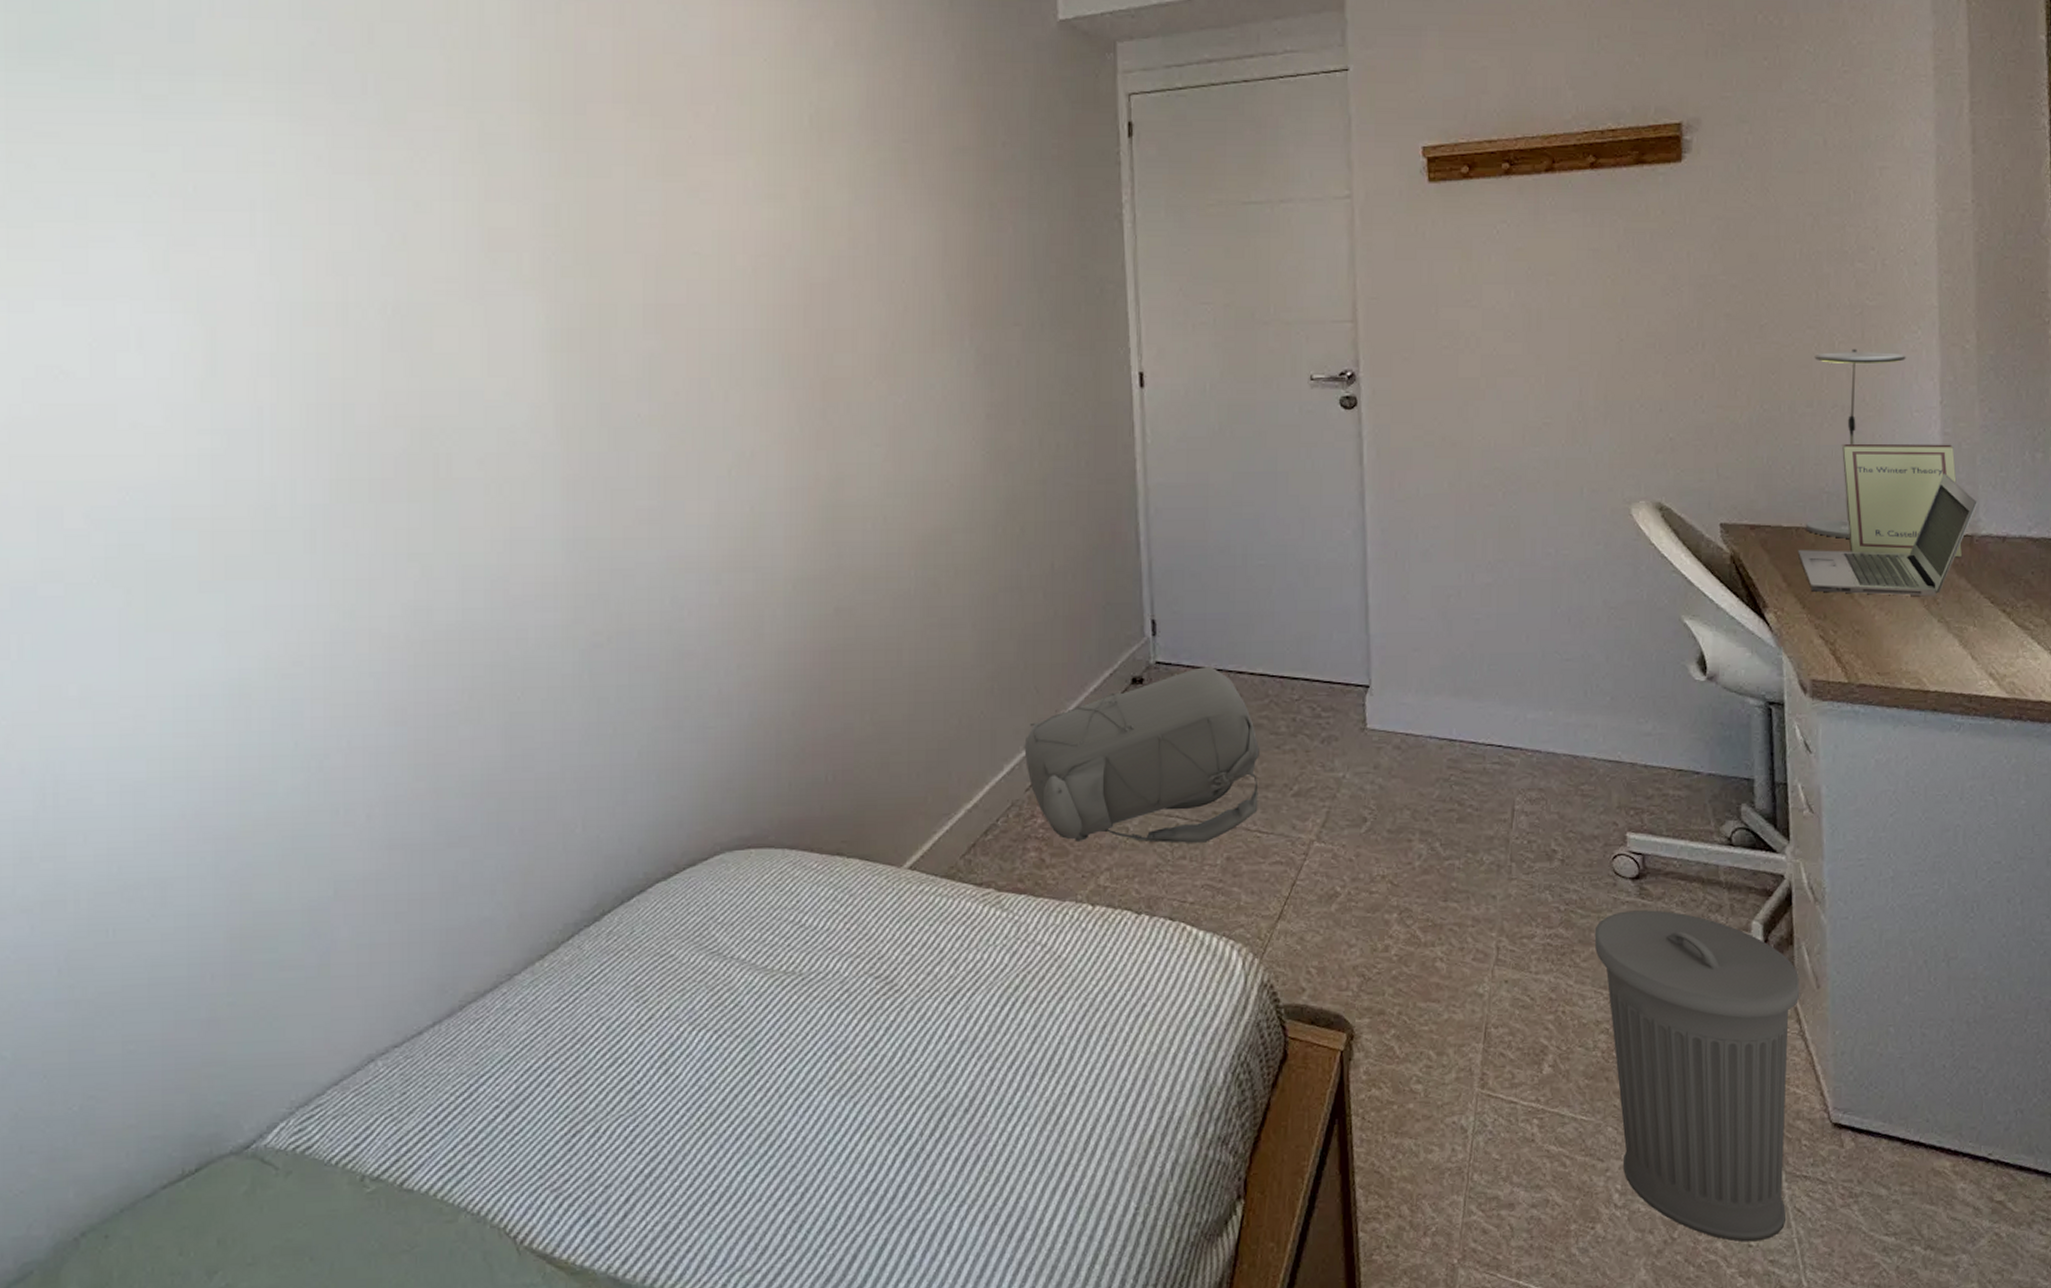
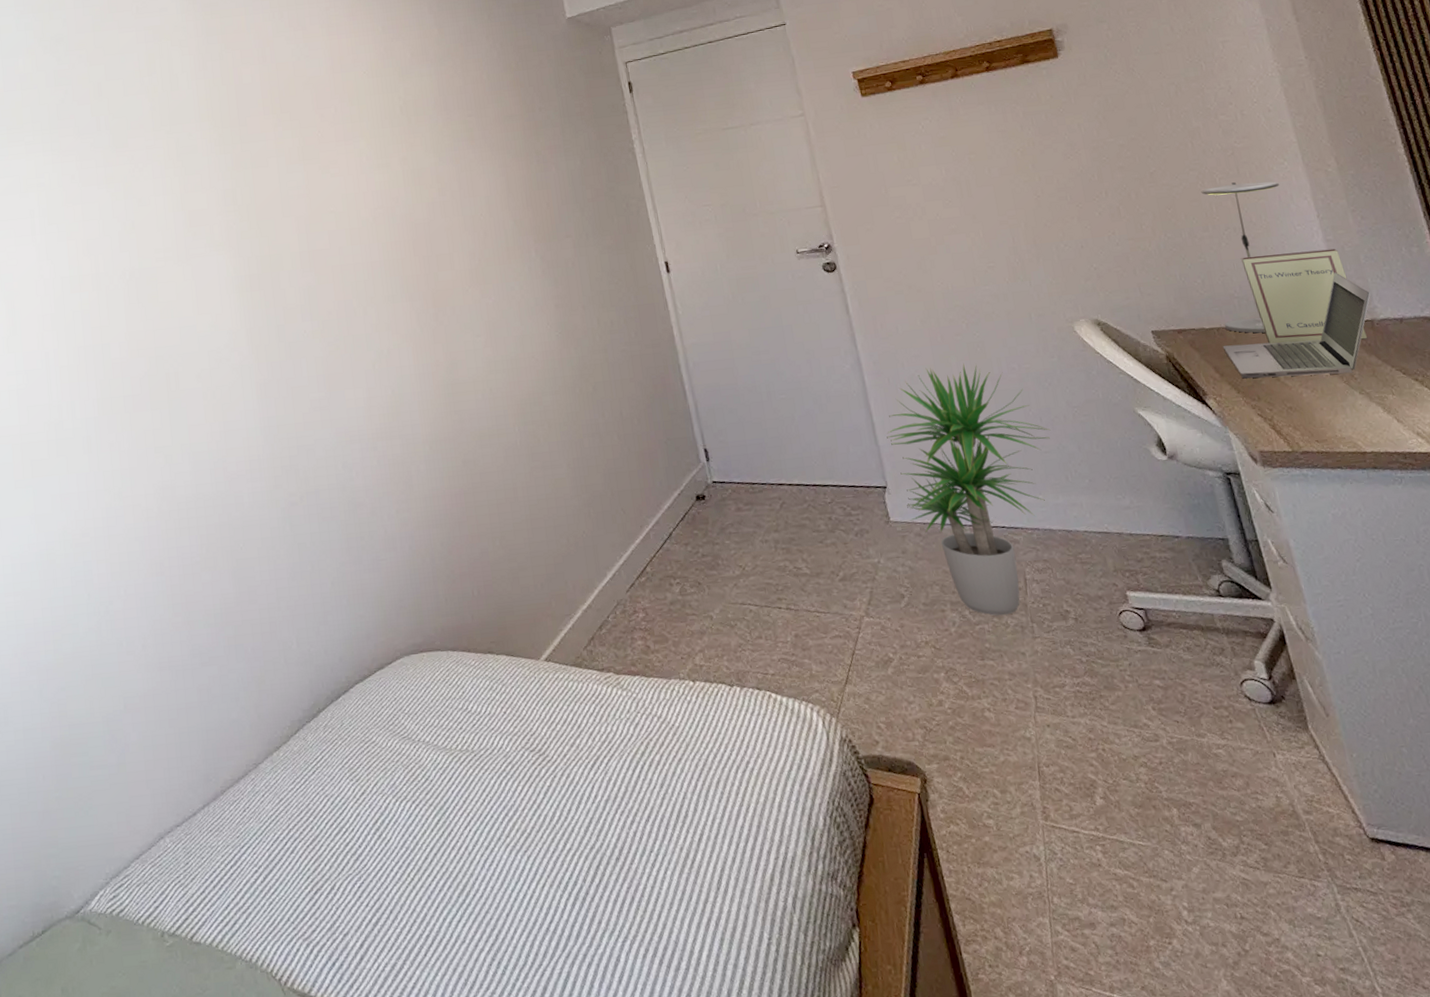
backpack: present [1024,665,1261,843] -> none [620,481,814,630]
potted plant: none [1381,542,1578,851] -> present [886,363,1051,616]
trash bin: present [1594,910,1800,1242] -> none [1116,656,1347,952]

